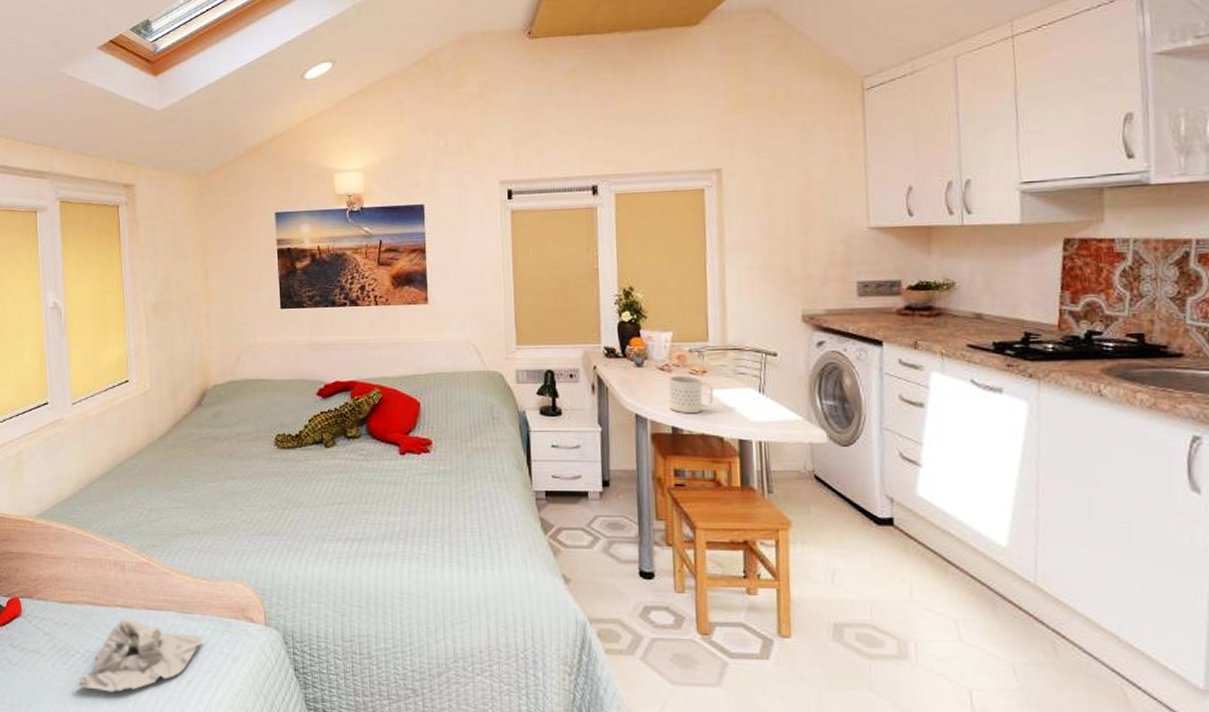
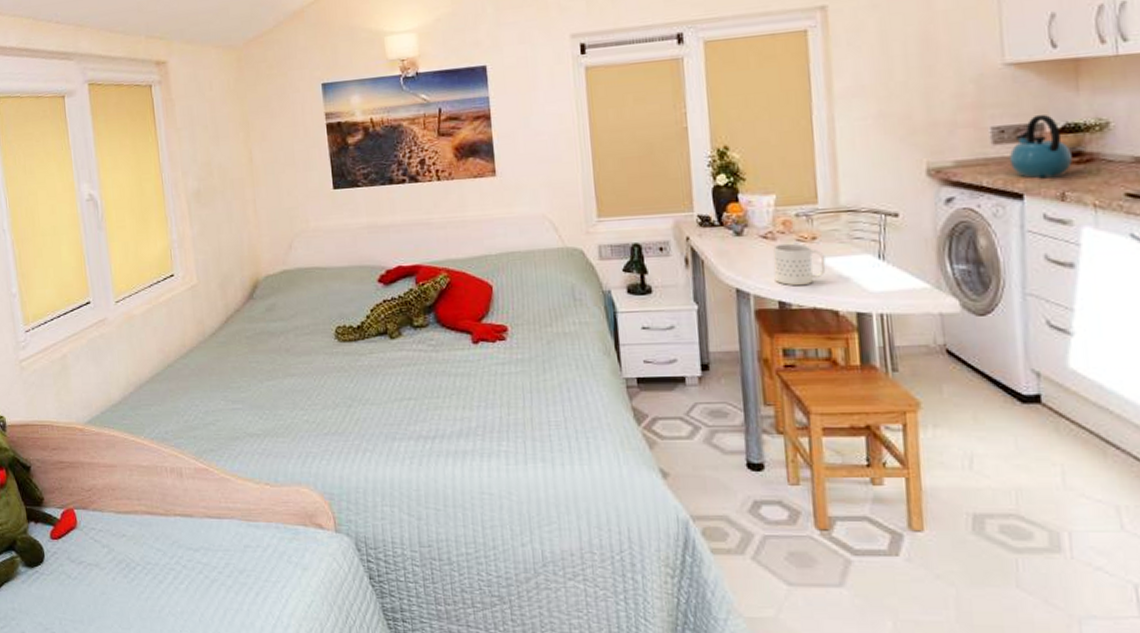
tissue: present [74,617,204,692] -> none [136,527,271,606]
kettle: none [871,272,924,328] -> present [1009,114,1072,179]

